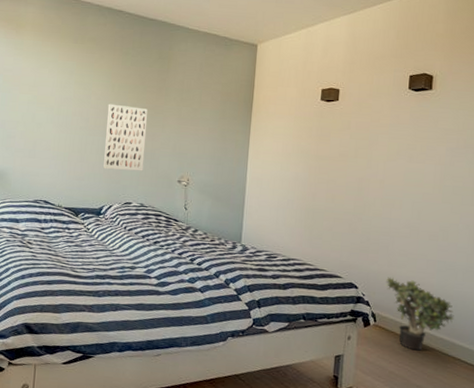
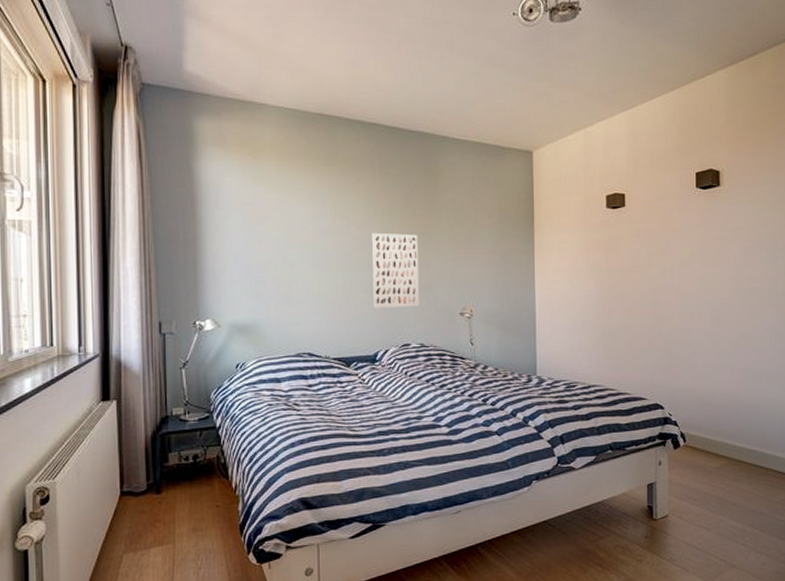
potted plant: present [384,277,454,351] -> none [691,392,763,467]

